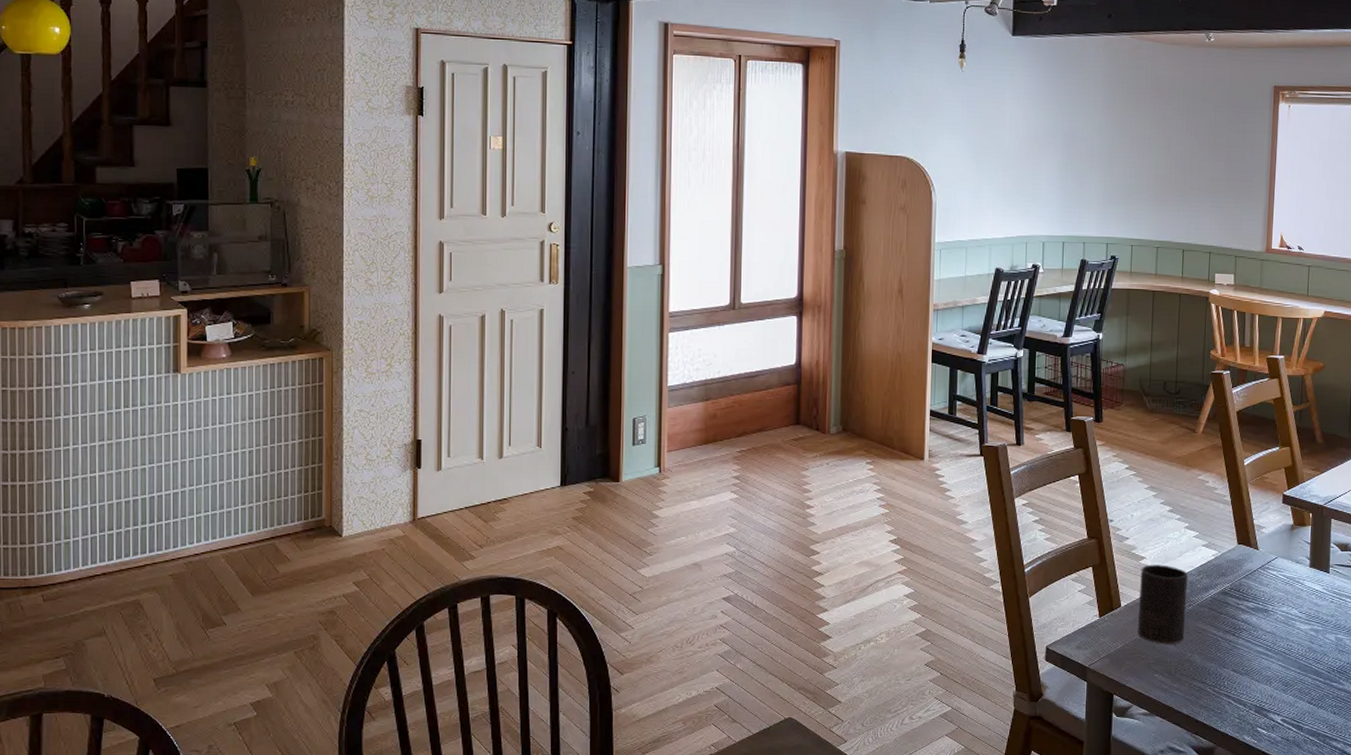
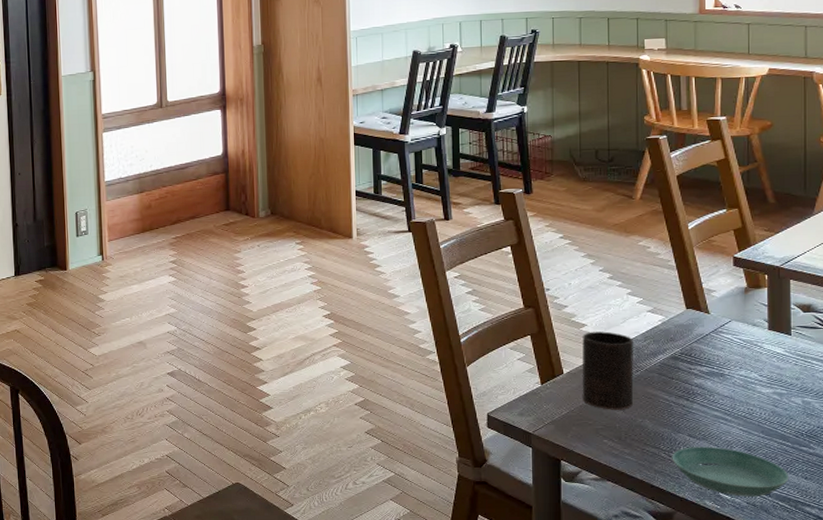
saucer: none [1216,681,1320,732] -> present [672,446,789,497]

